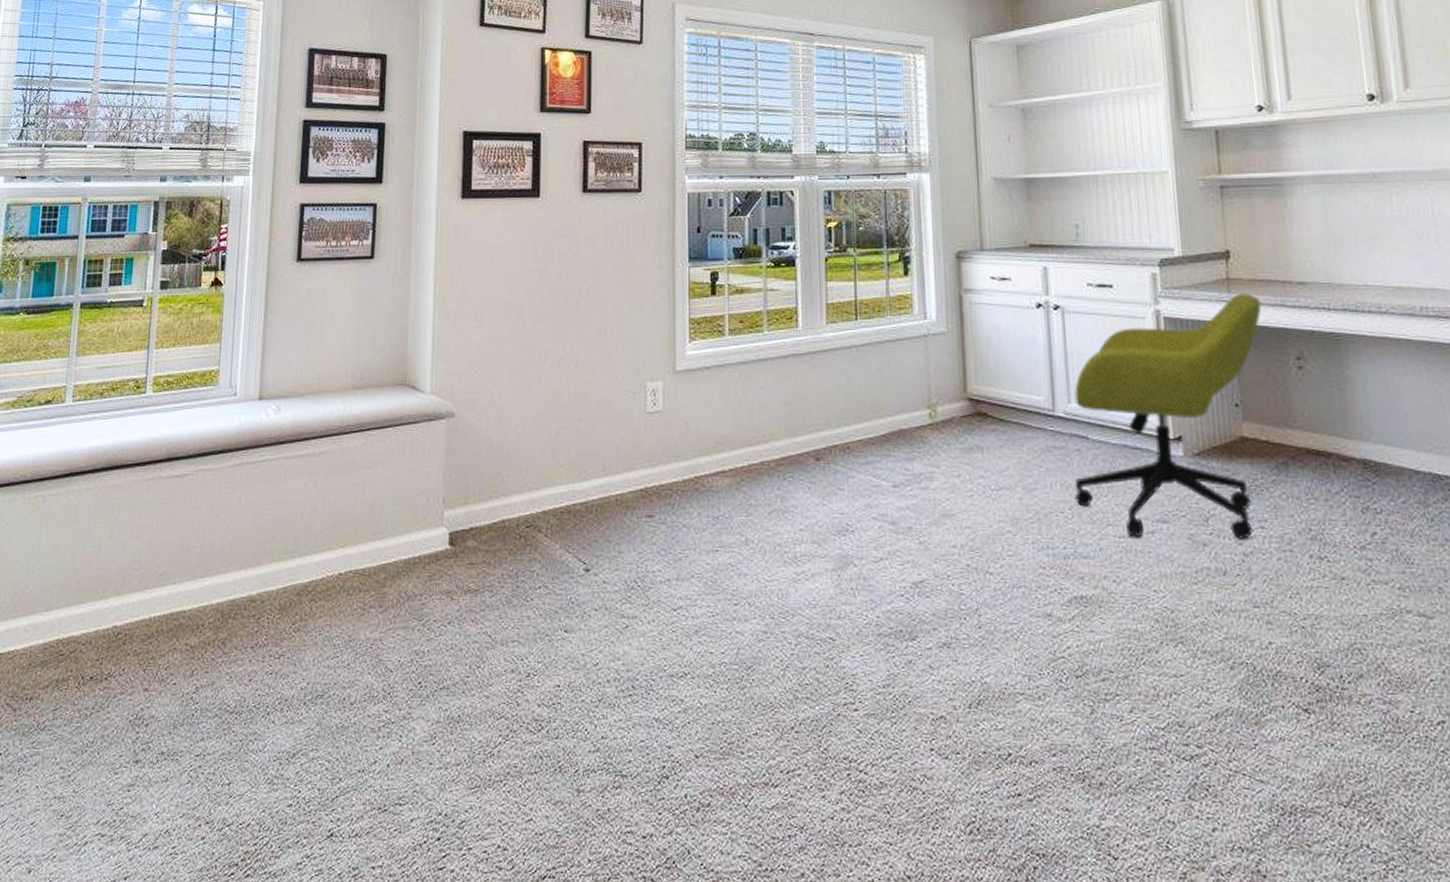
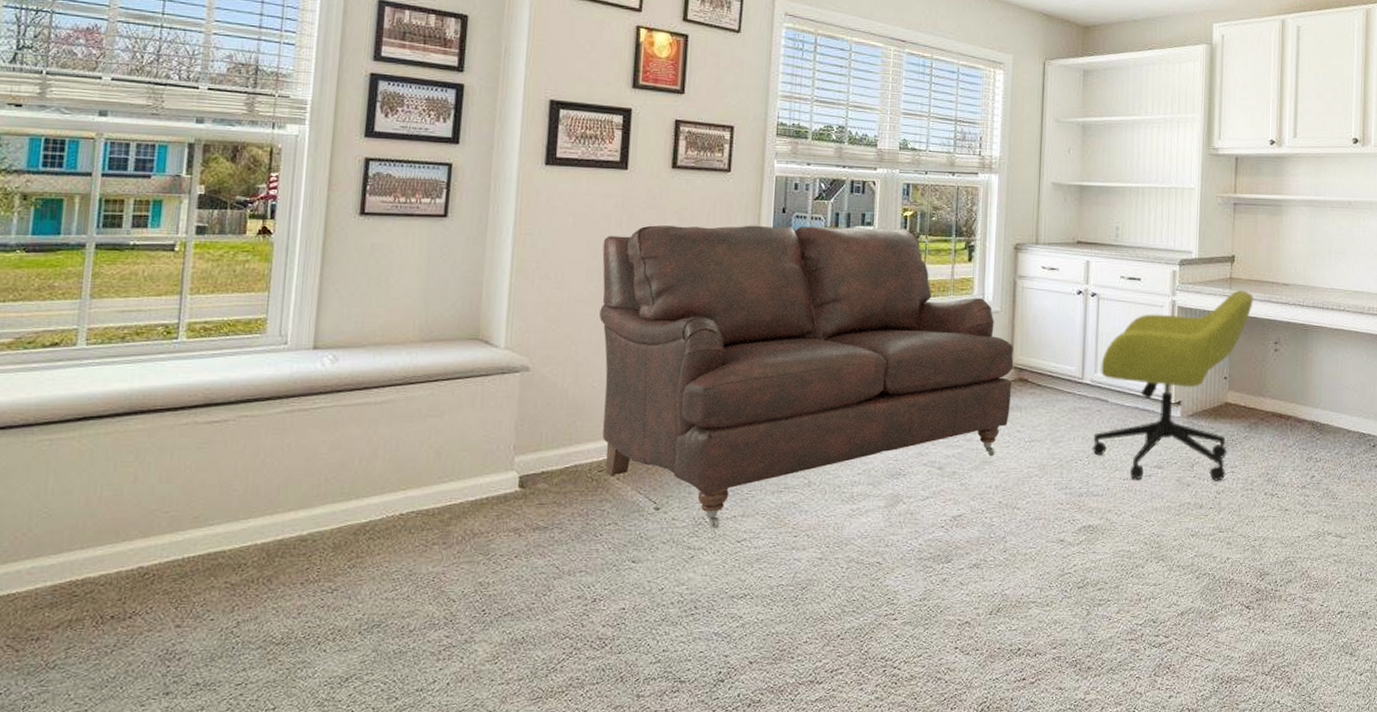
sofa: none [519,241,970,595] -> present [599,225,1014,529]

